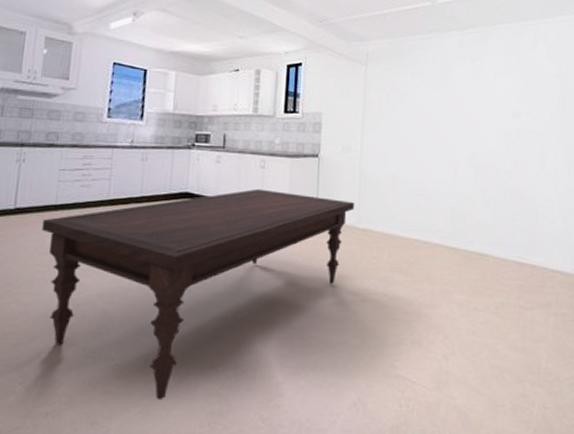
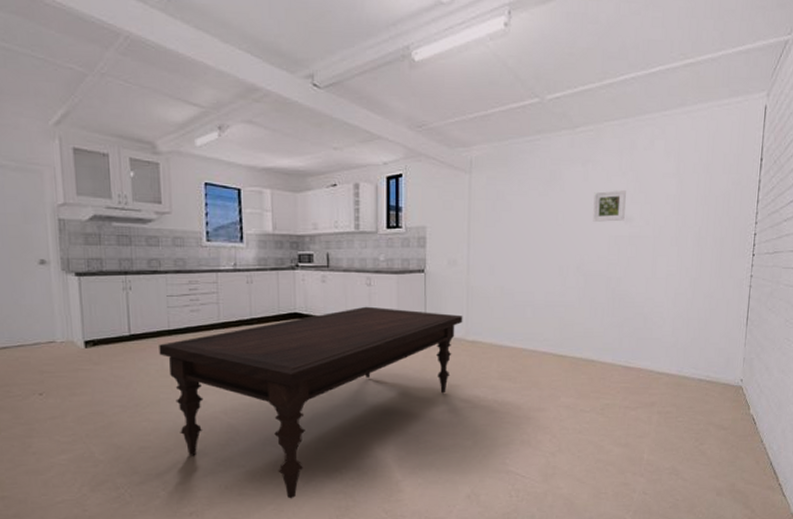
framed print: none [482,87,513,116] -> present [593,190,626,222]

